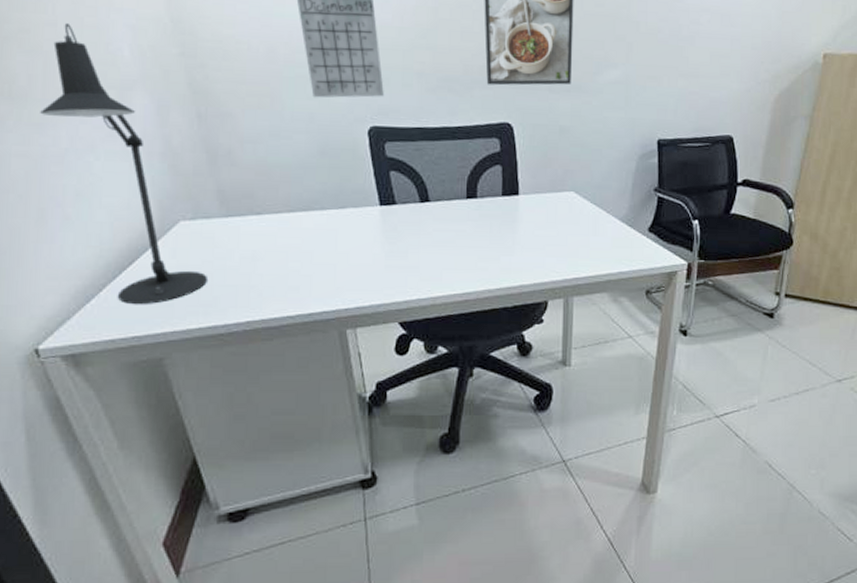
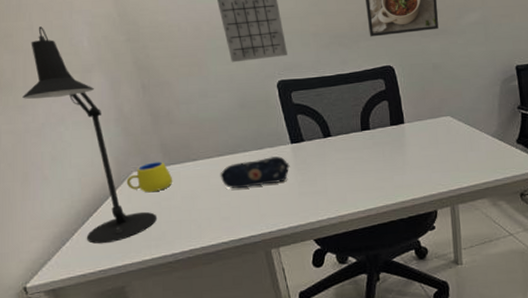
mug: none [171,211,231,248] -> present [126,162,173,193]
pencil case: none [289,219,377,254] -> present [220,156,290,189]

